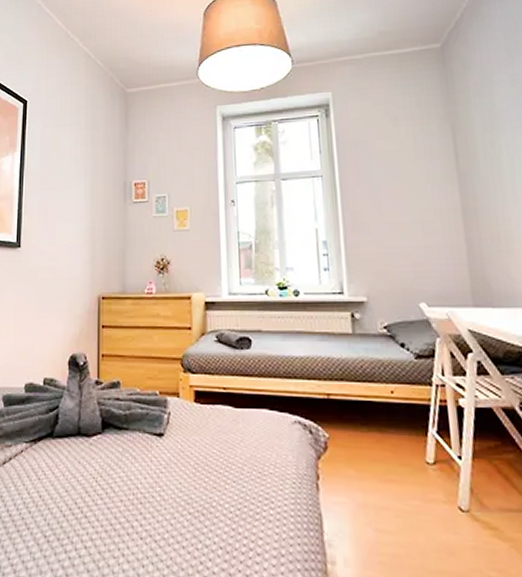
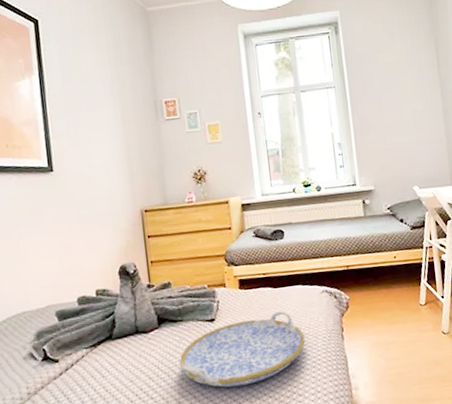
serving tray: none [119,438,269,526] -> present [179,311,305,388]

